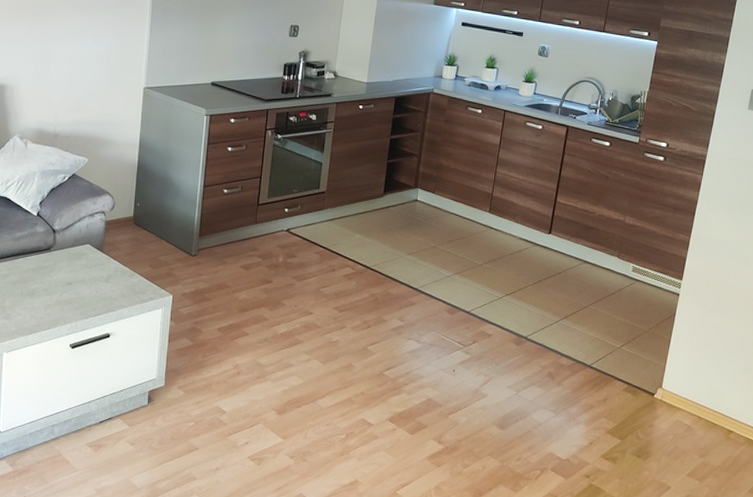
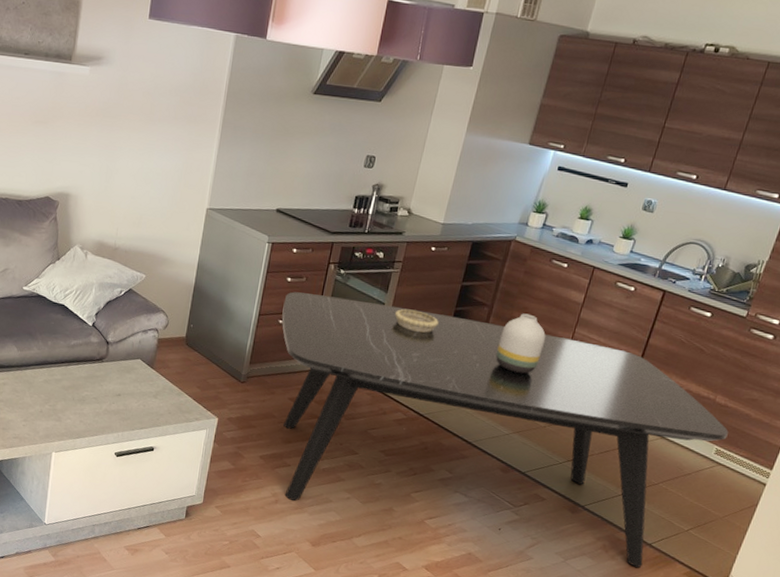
dining table: none [226,160,640,390] -> present [282,291,729,568]
decorative bowl: none [333,166,374,187] -> present [395,309,439,333]
vase: none [429,159,471,216] -> present [495,313,546,374]

